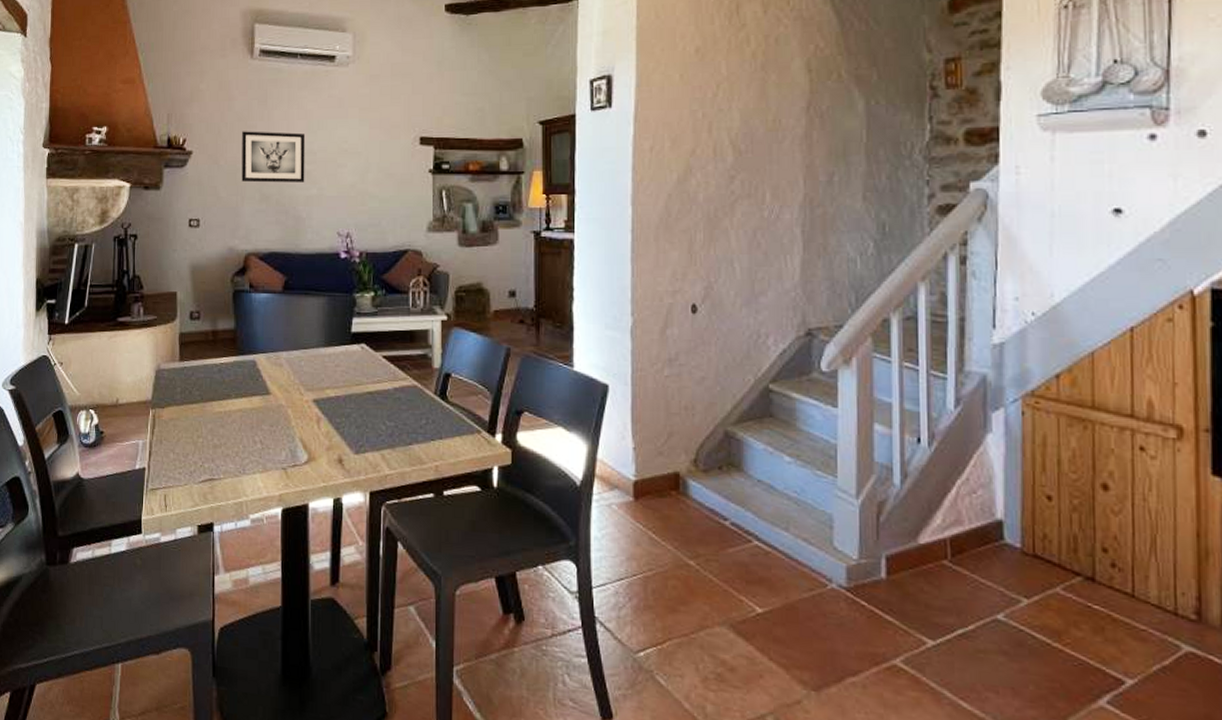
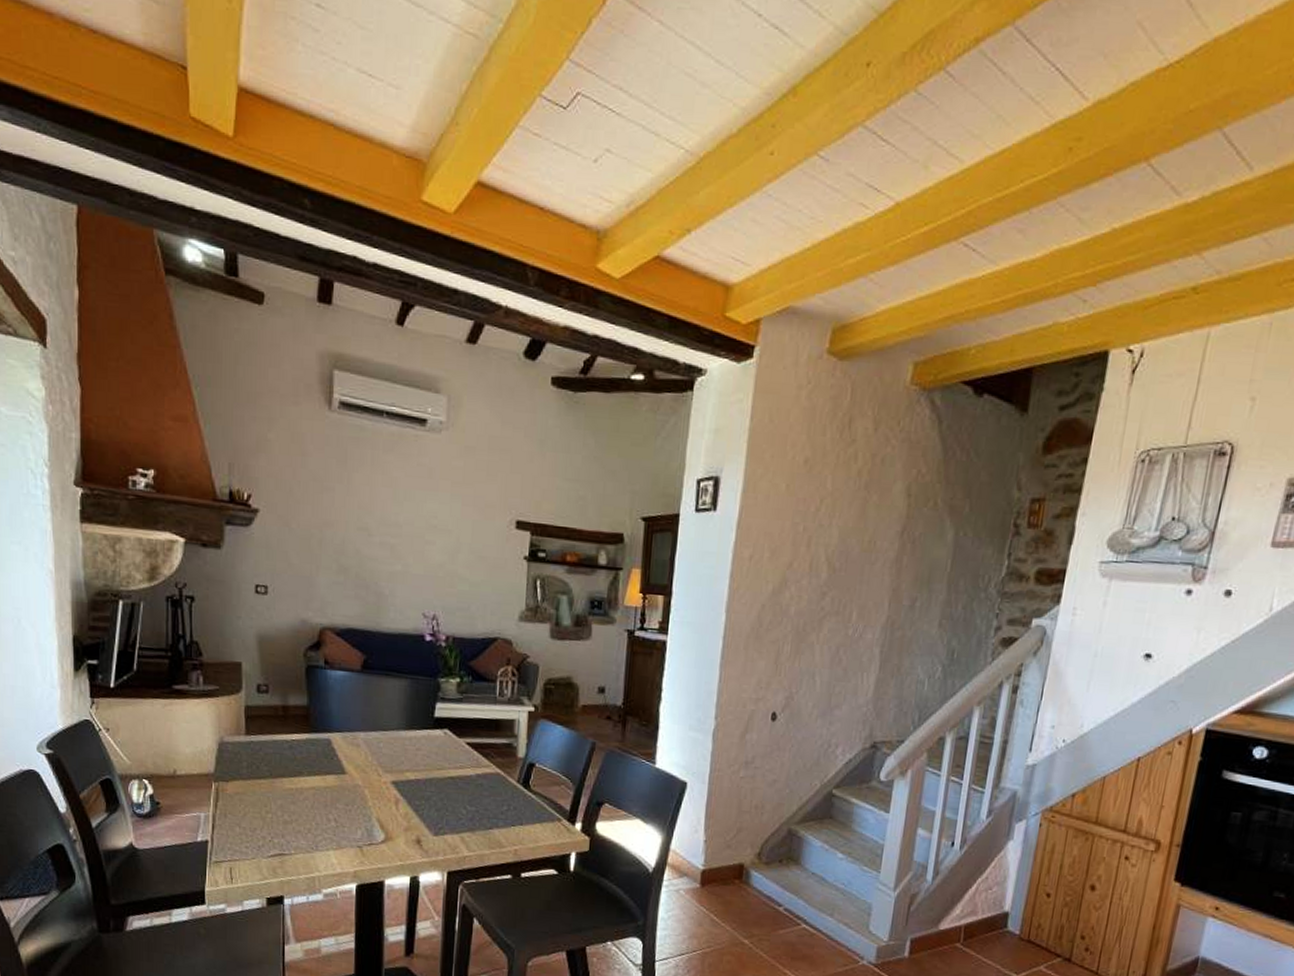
wall art: present [241,131,306,183] -> none [316,493,390,557]

